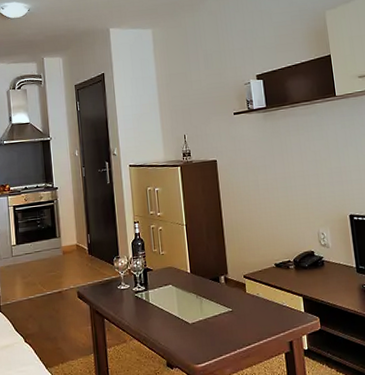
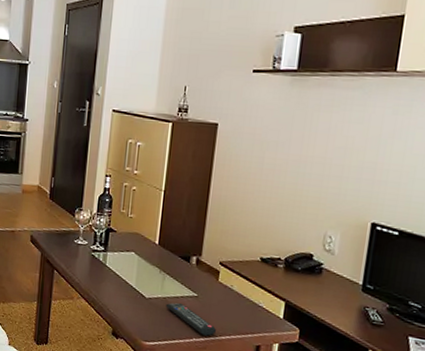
remote control: none [207,320,254,345] -> present [165,302,216,336]

